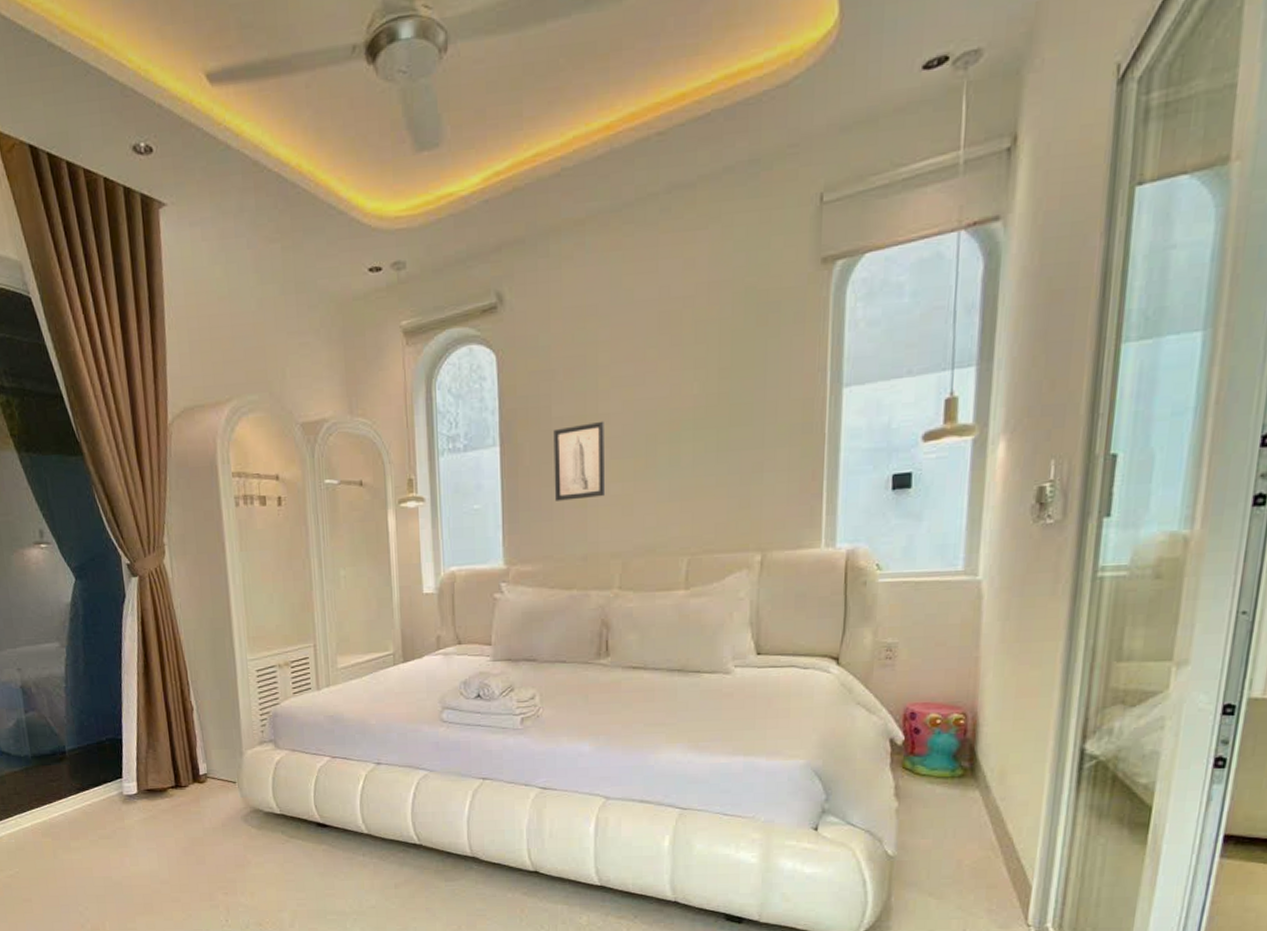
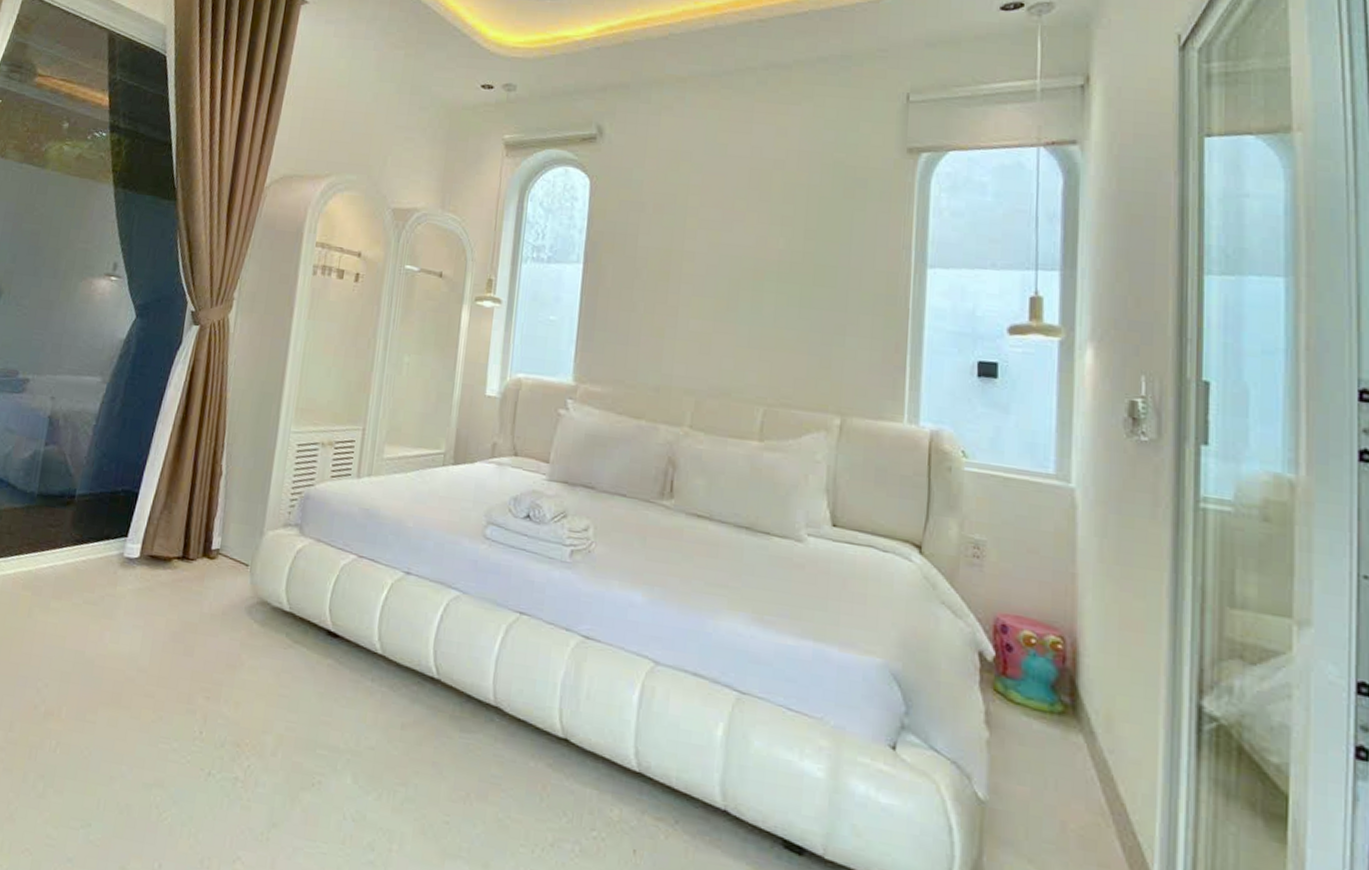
wall art: present [553,421,604,501] -> none [632,257,689,331]

